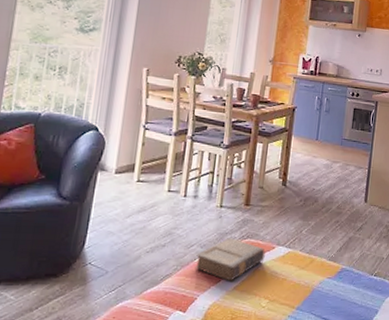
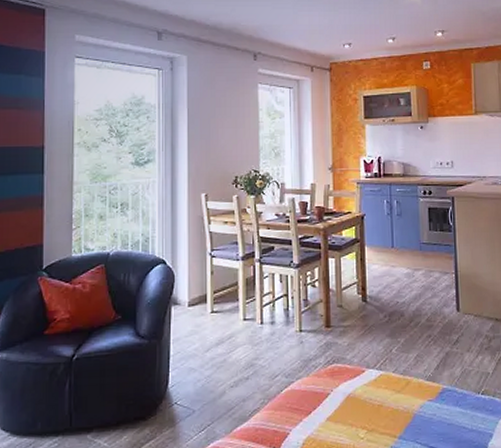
book: present [195,238,266,281] -> none [282,364,355,412]

